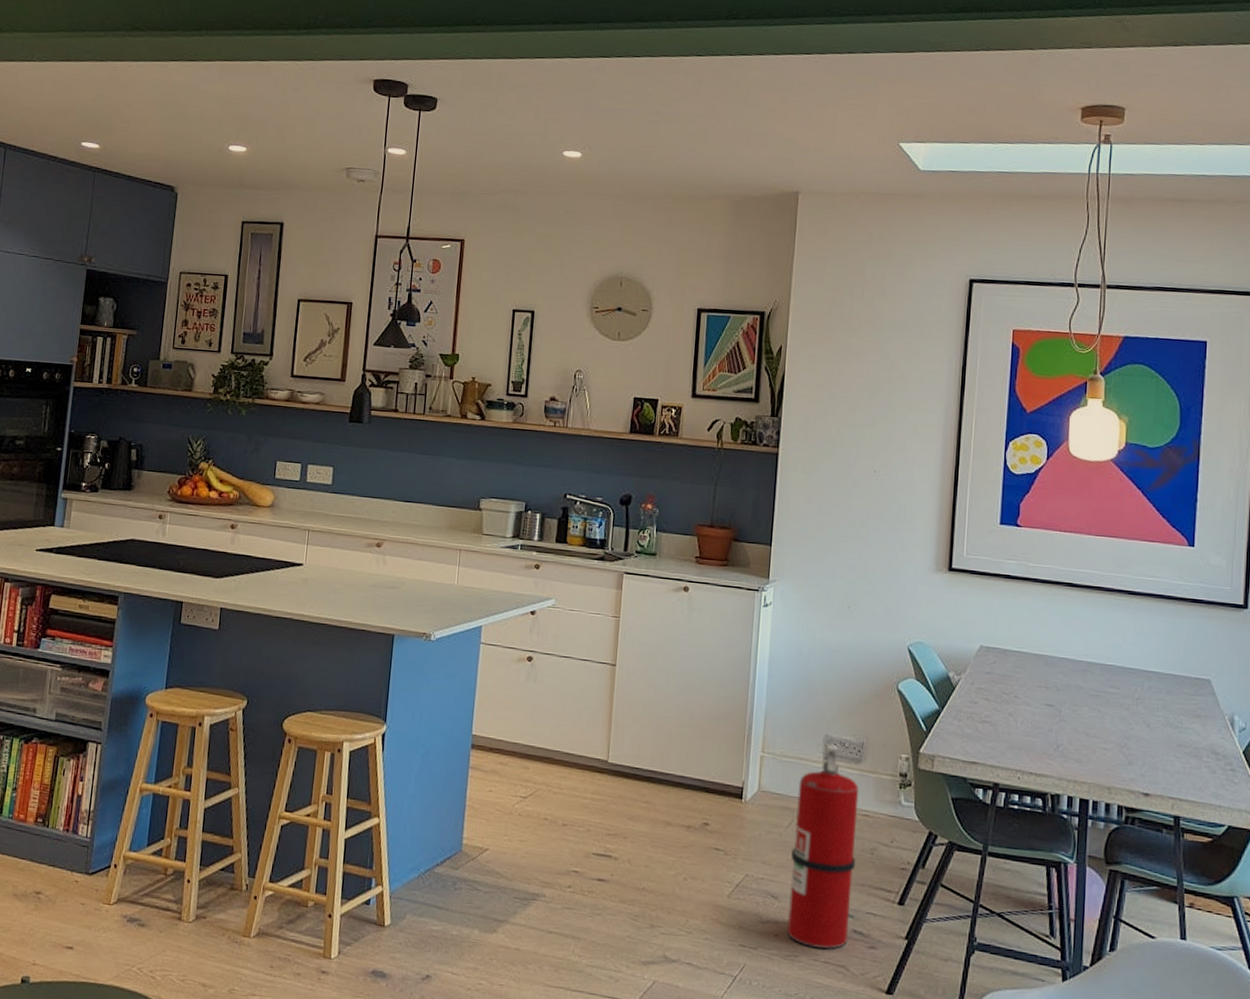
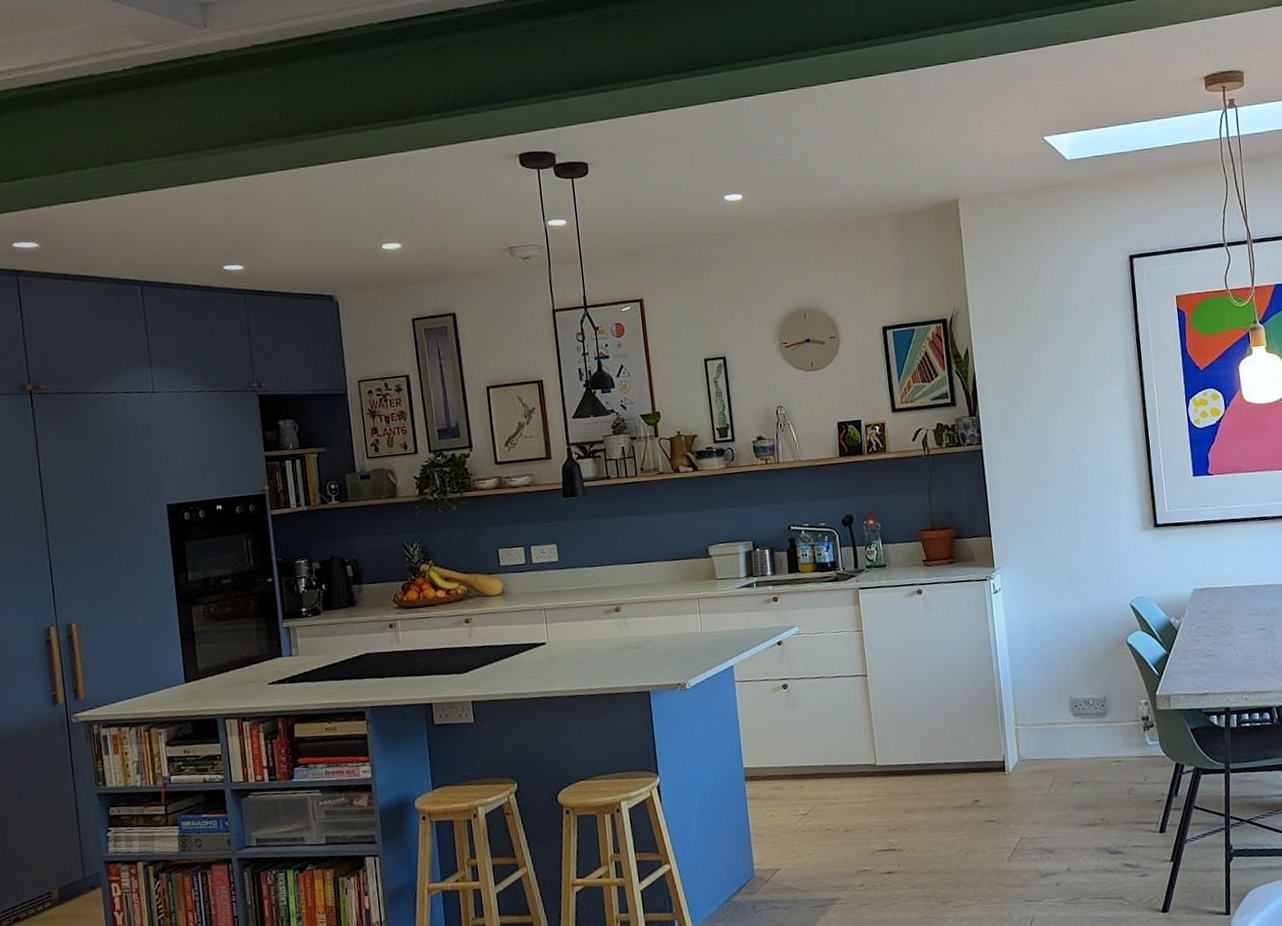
fire extinguisher: present [787,743,859,949] -> none [1054,704,1121,888]

